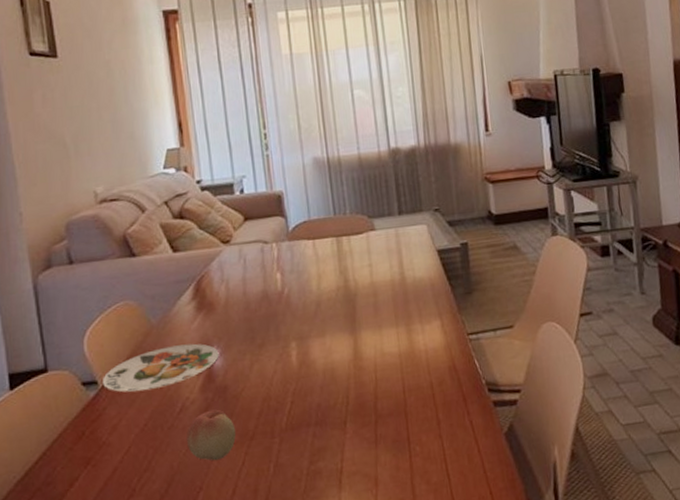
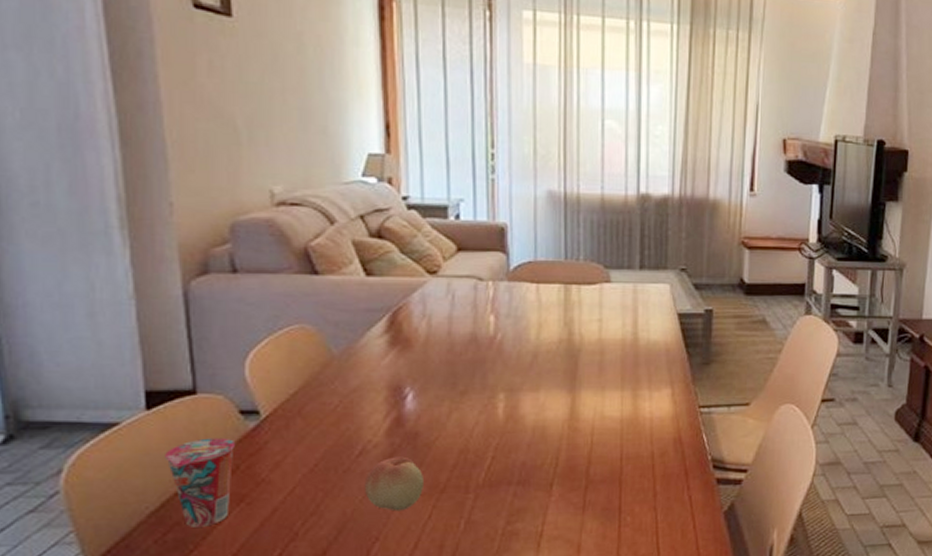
cup: none [26,408,81,492] -> present [165,437,236,527]
plate: present [102,343,219,392] -> none [265,382,412,428]

